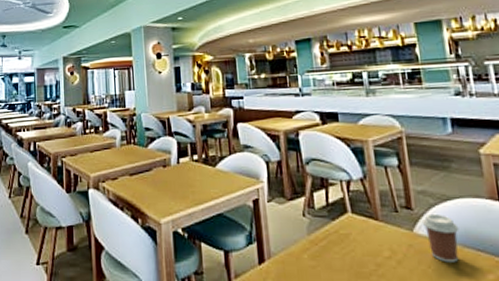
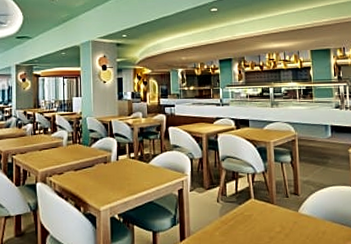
coffee cup: present [421,213,459,263] -> none [305,198,331,234]

